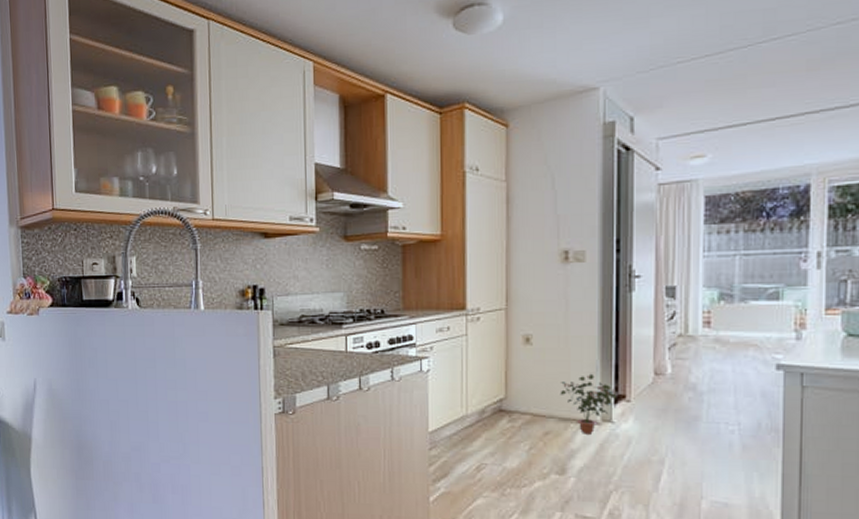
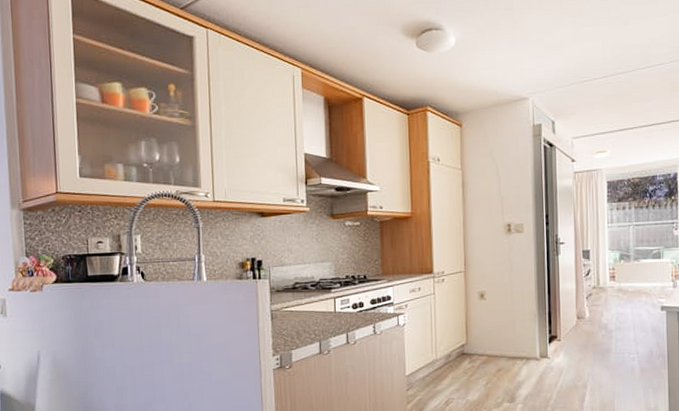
potted plant: present [560,373,617,434] -> none [508,320,551,369]

